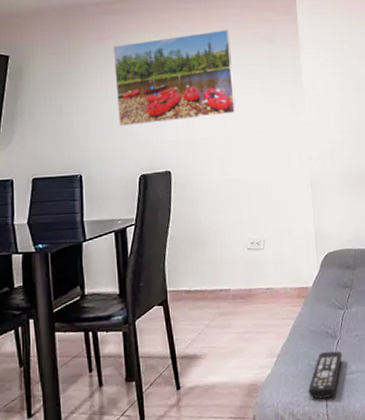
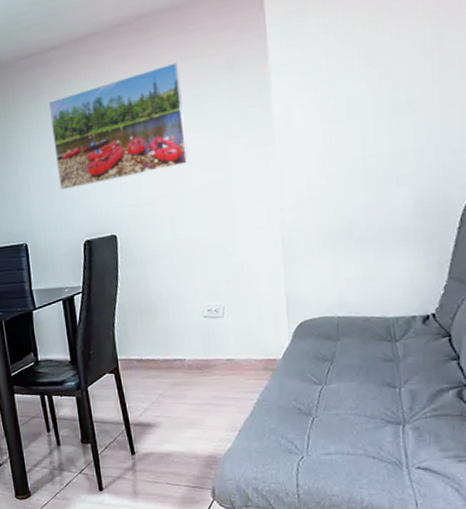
remote control: present [308,351,342,399] -> none [275,429,318,478]

